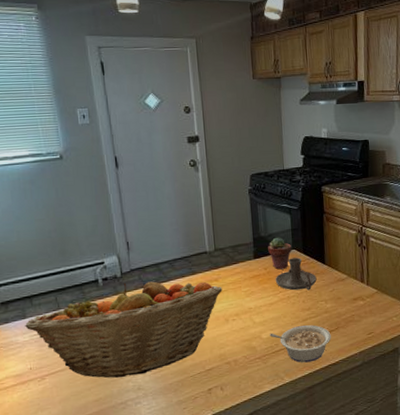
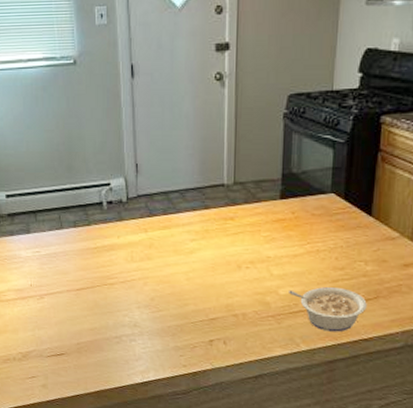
fruit basket: present [25,281,223,378] -> none [28,209,238,311]
potted succulent: present [268,237,292,270] -> none [299,175,330,216]
candle holder: present [275,257,317,291] -> none [303,203,358,246]

